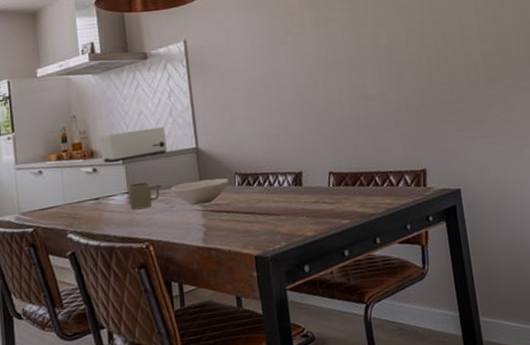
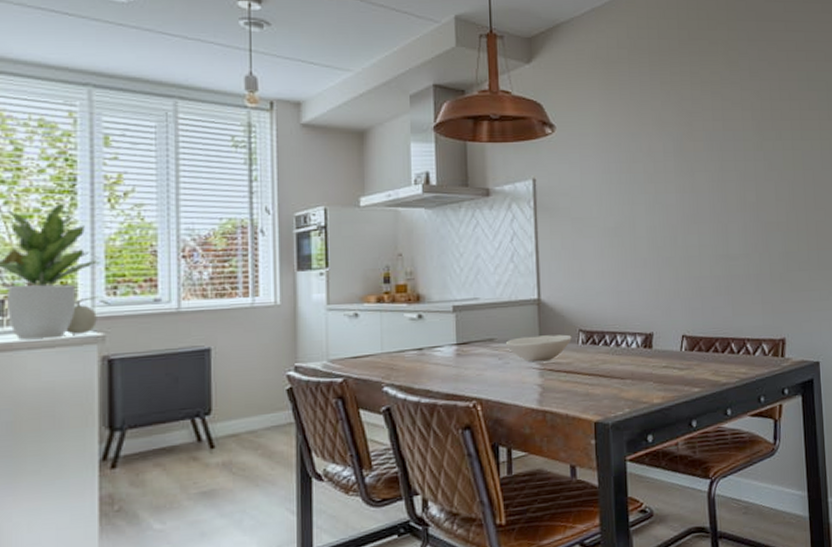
toaster: present [99,126,167,163] -> none [428,273,505,309]
mug: present [127,182,160,210] -> none [456,334,494,364]

